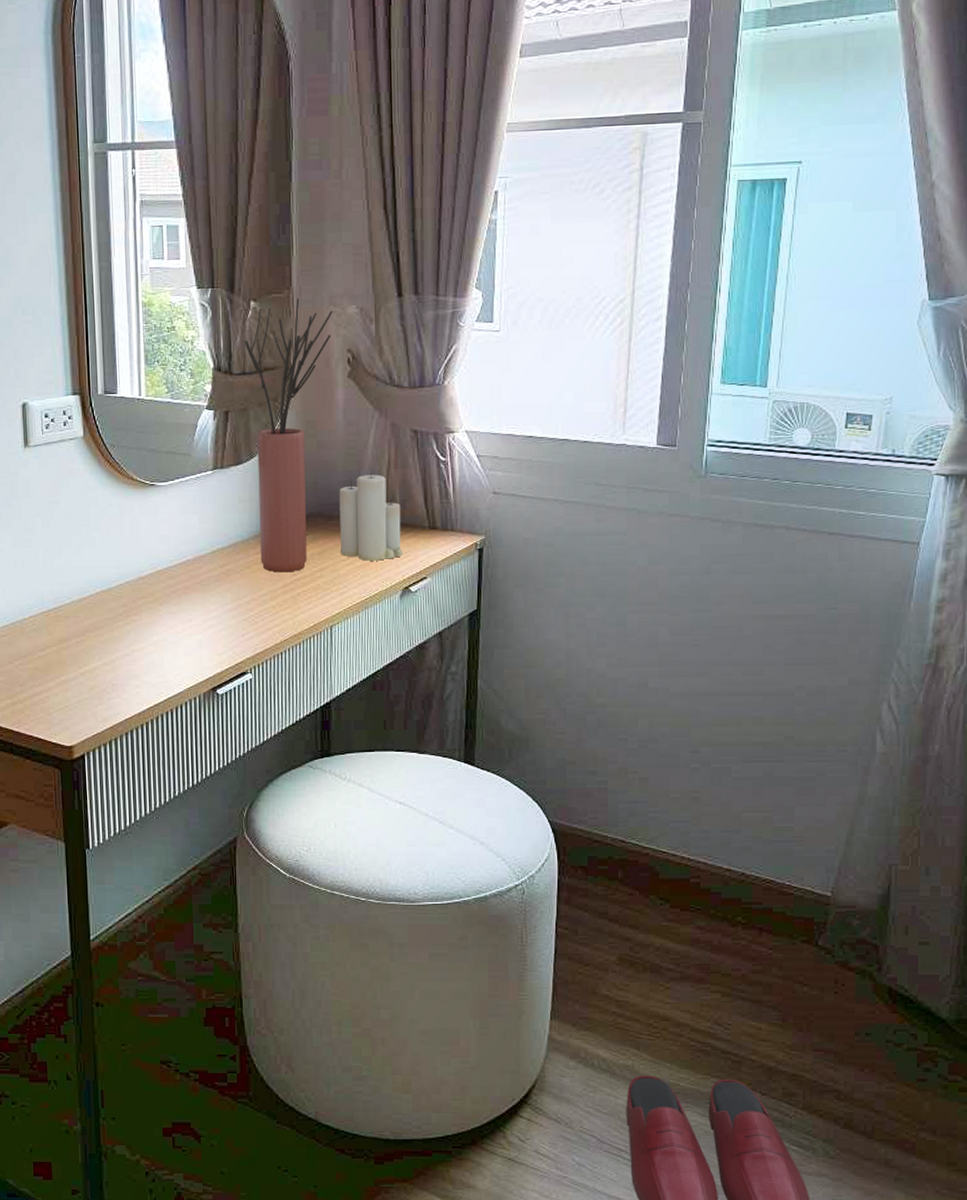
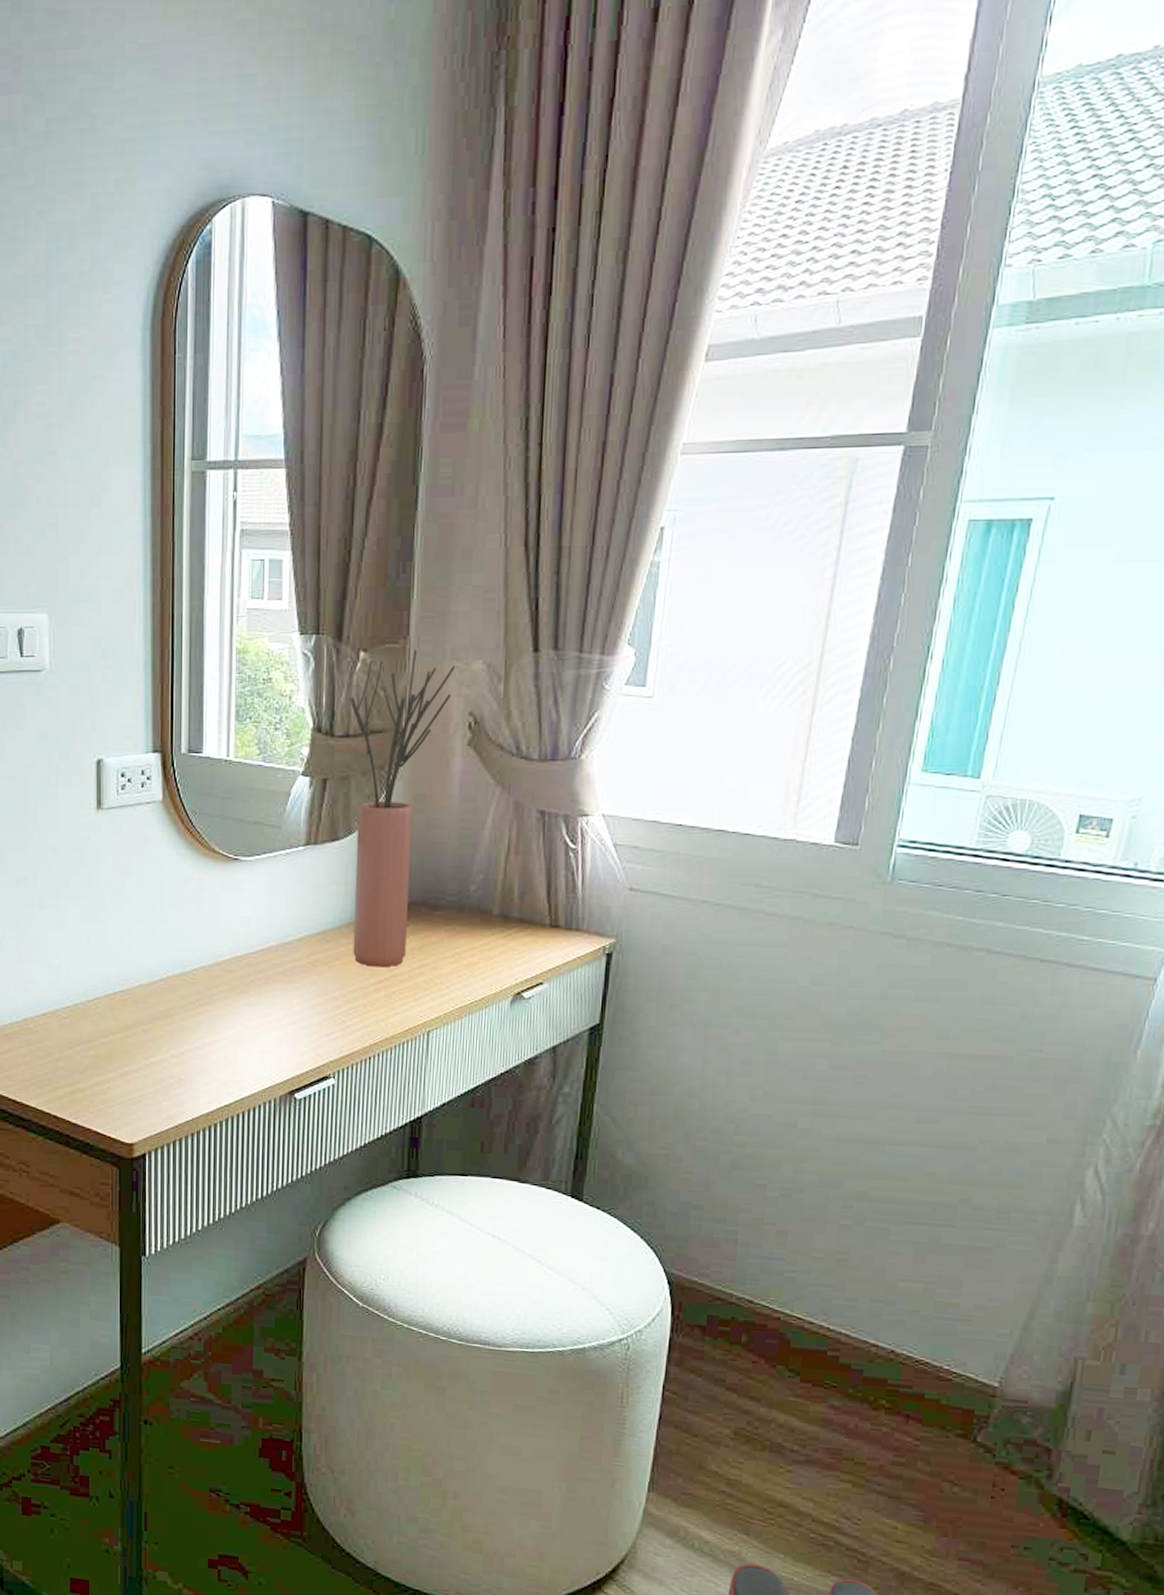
candle: present [339,467,403,561] -> none [445,852,519,960]

